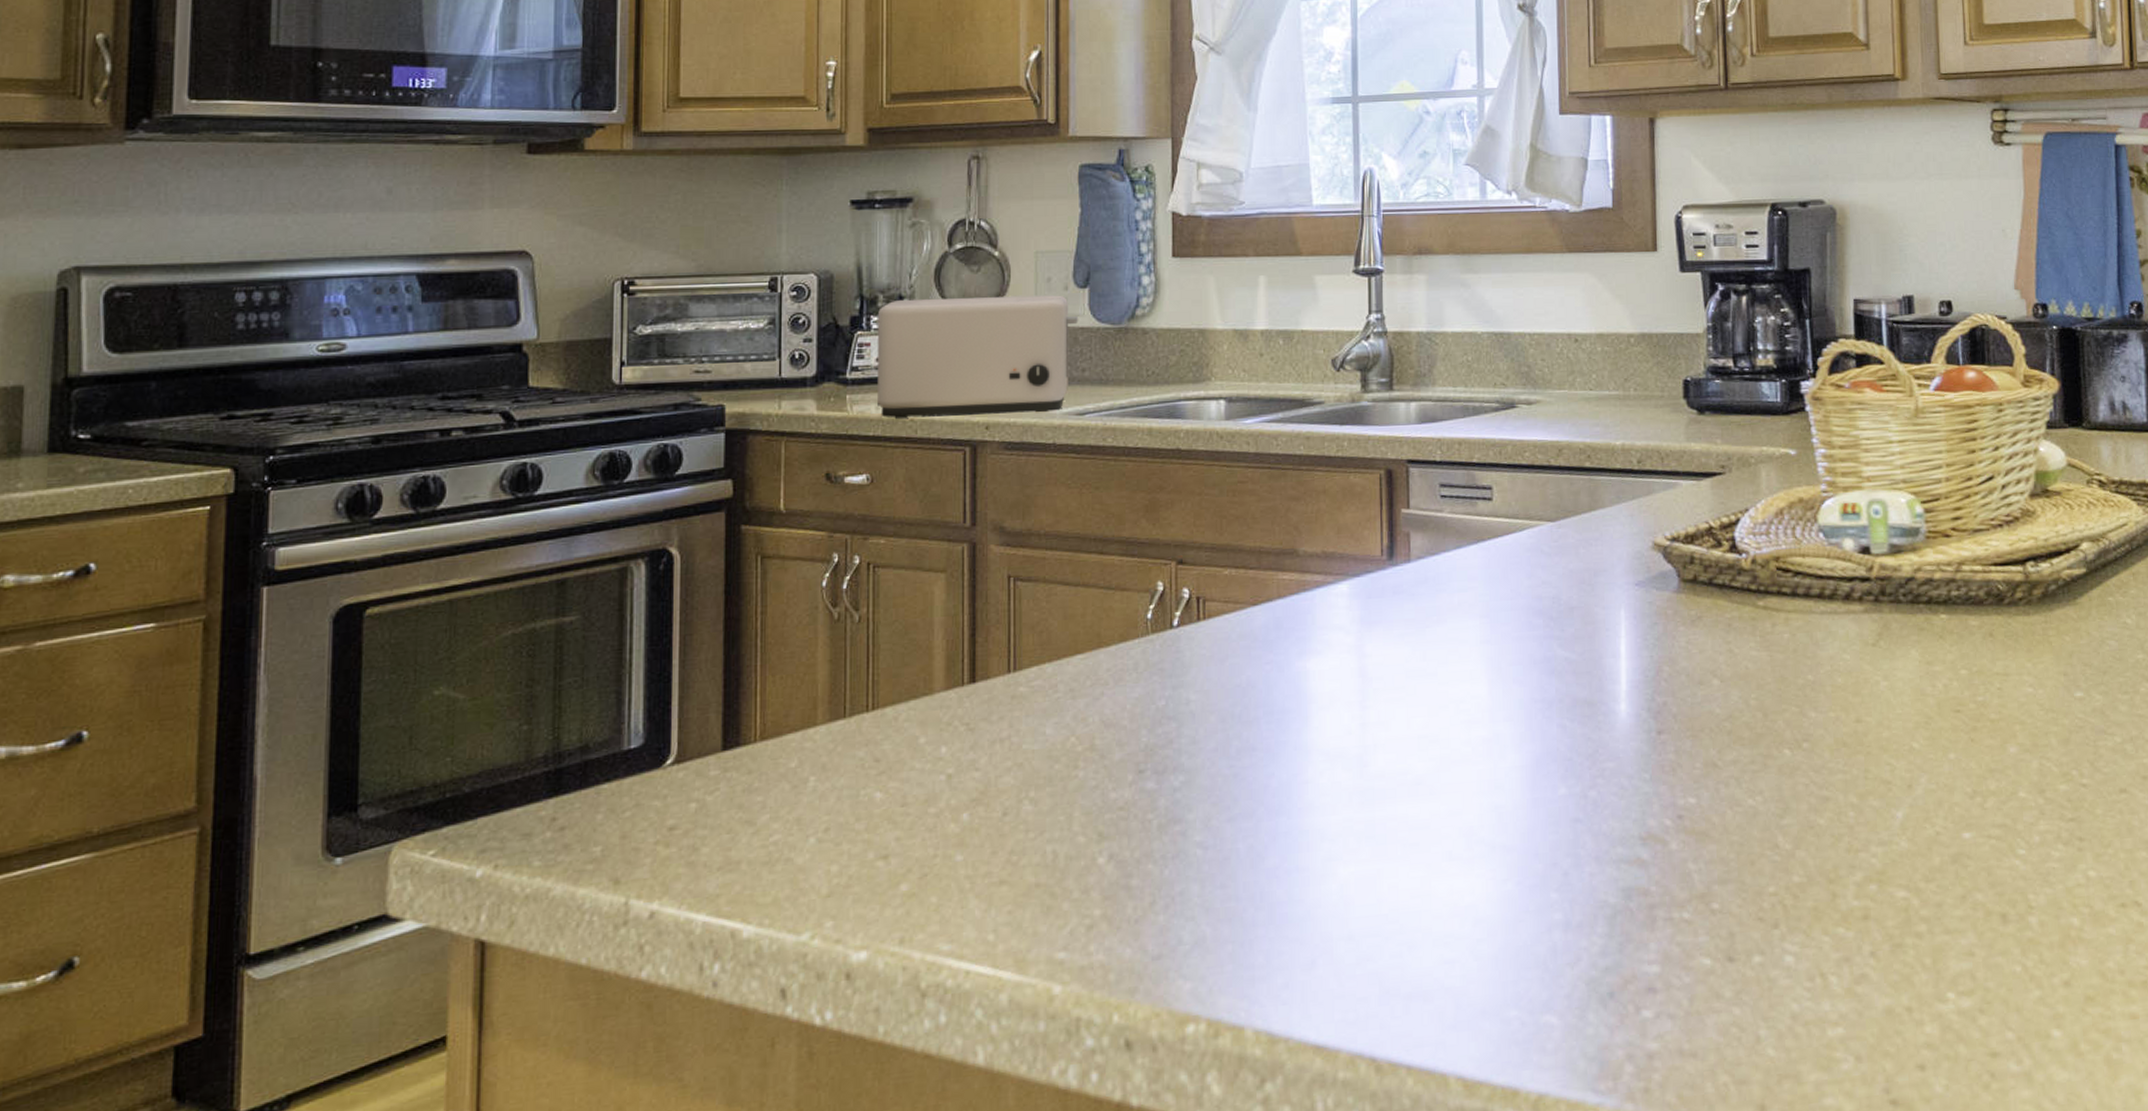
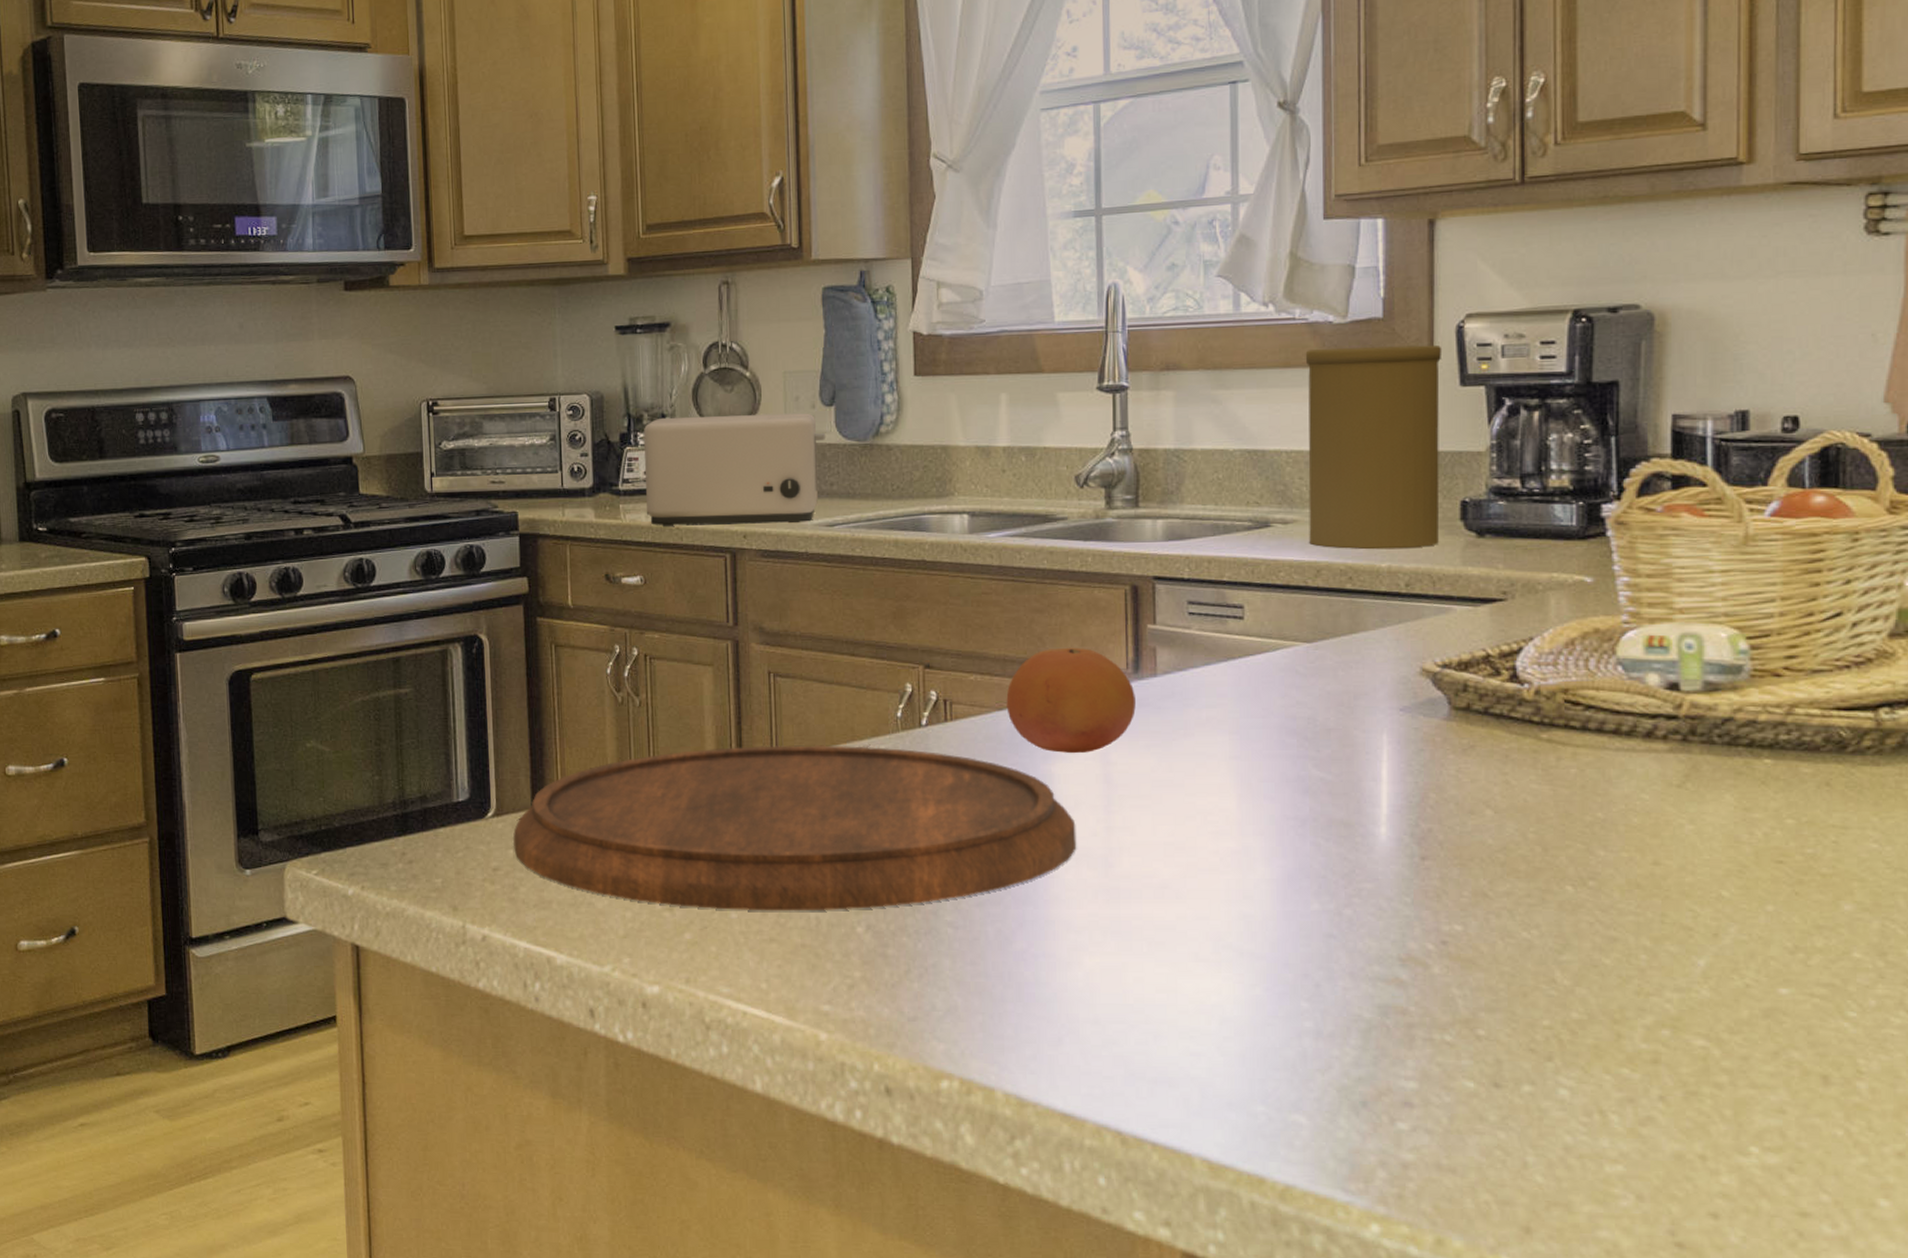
cutting board: none [695,653,1331,853] -> present [512,745,1077,911]
fruit: none [1261,535,1390,648] -> present [1006,647,1136,754]
canister: none [1545,233,1665,428] -> present [1305,344,1443,550]

